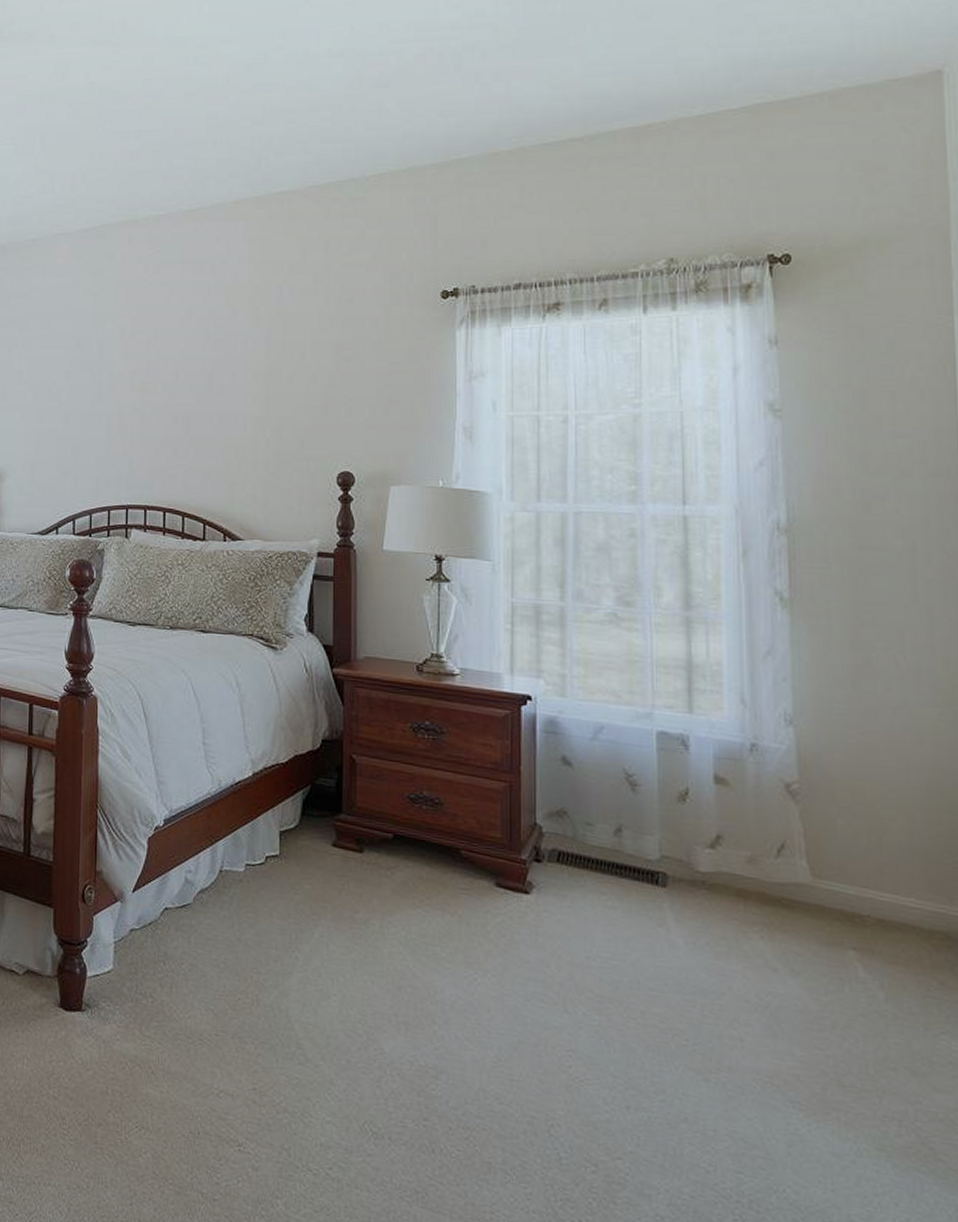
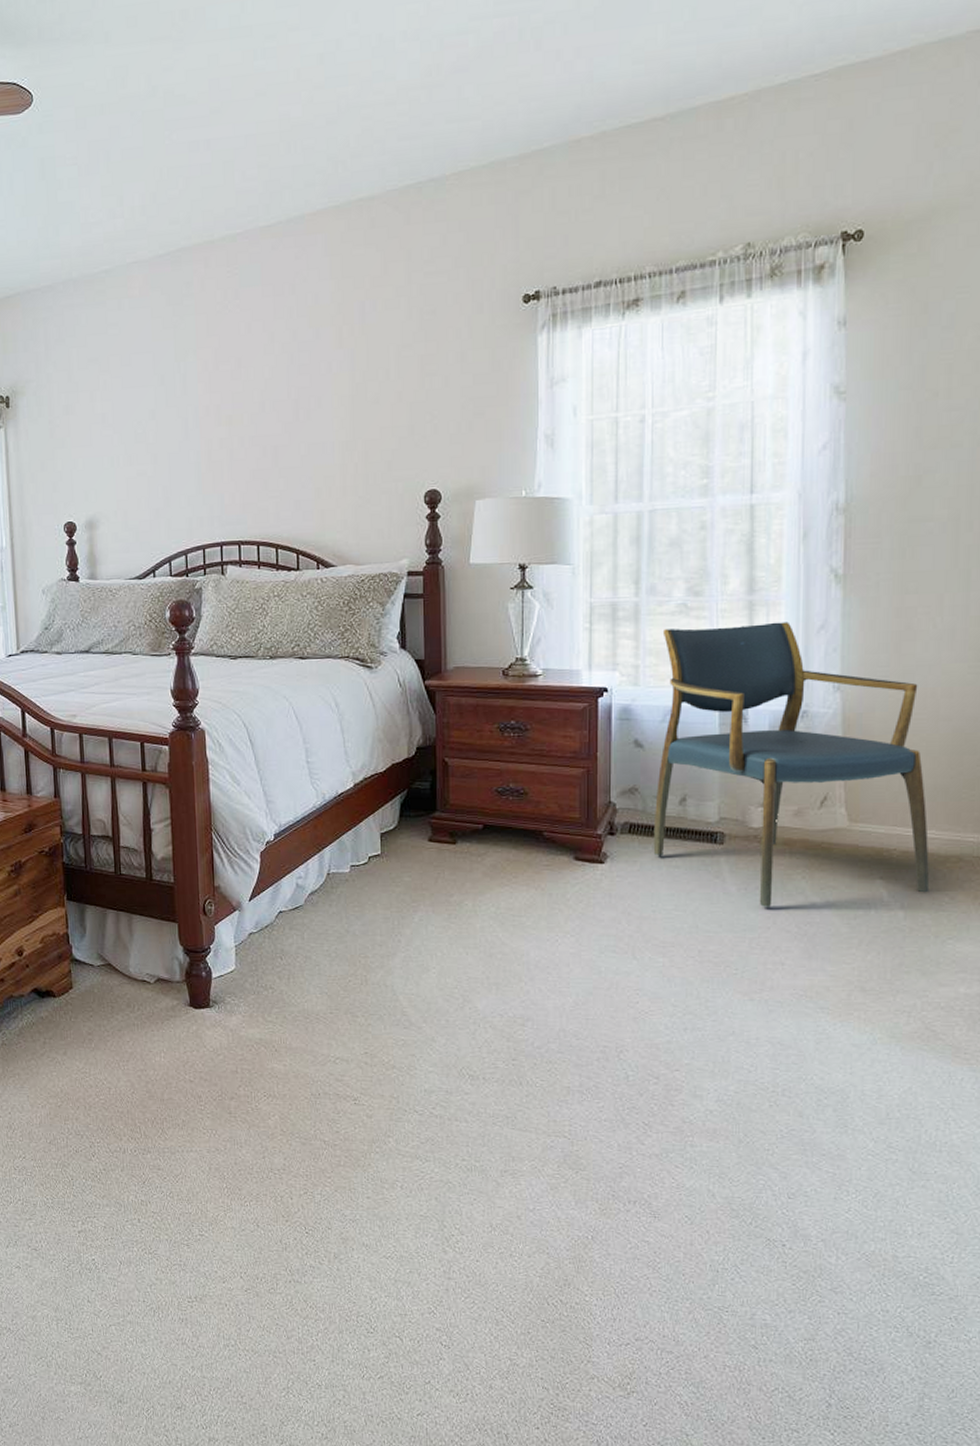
armchair: none [585,638,914,973] -> present [653,621,930,907]

